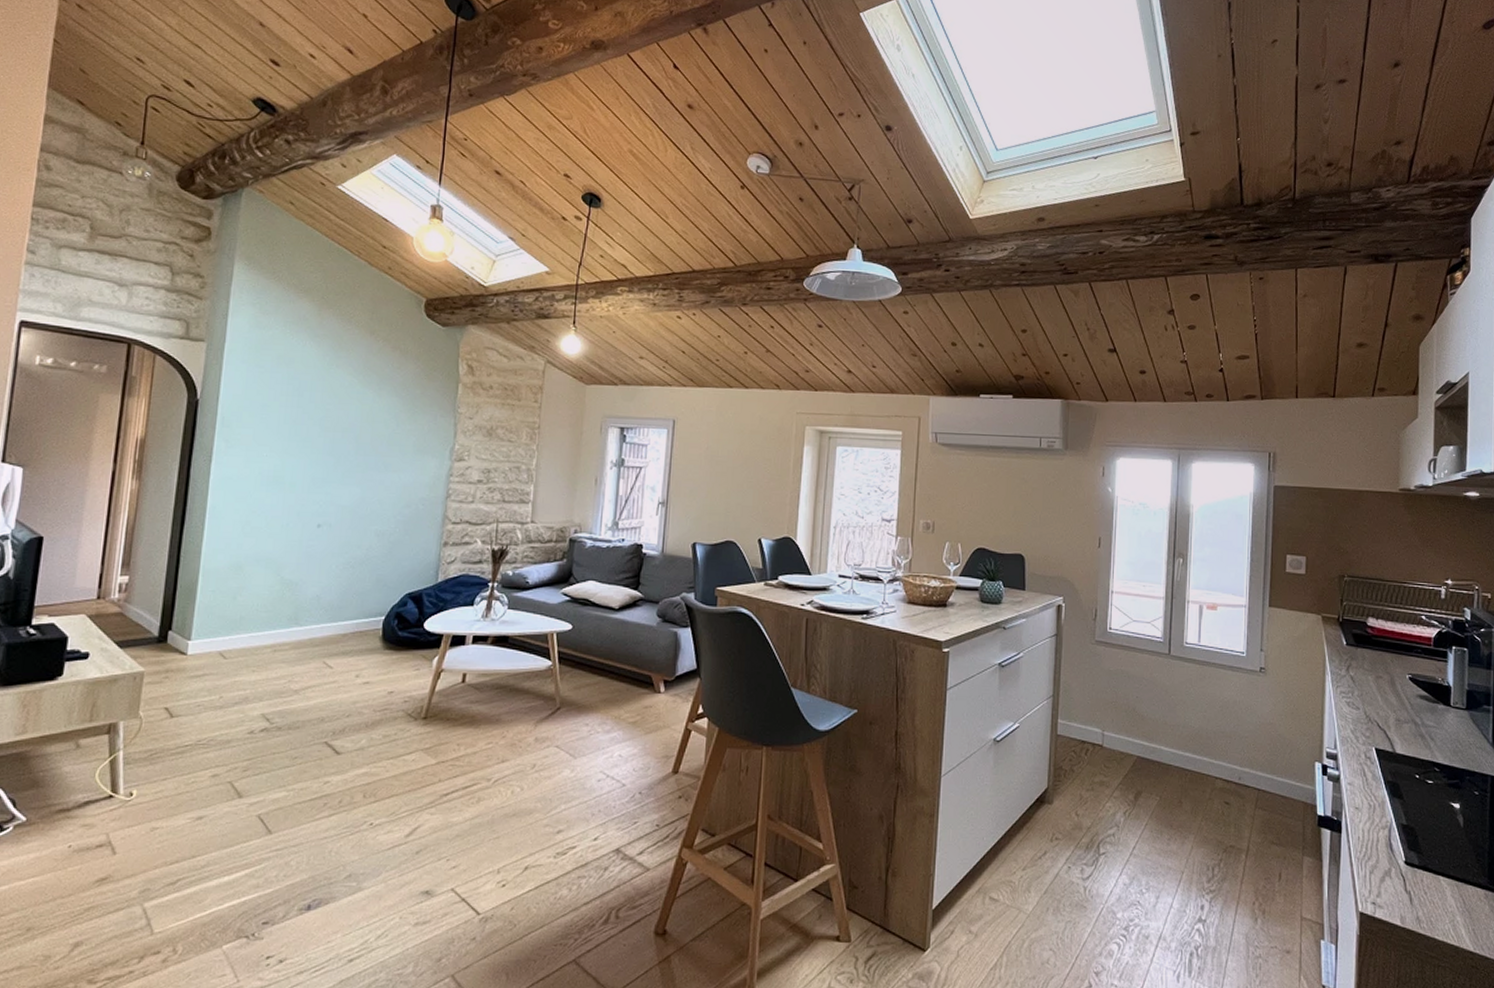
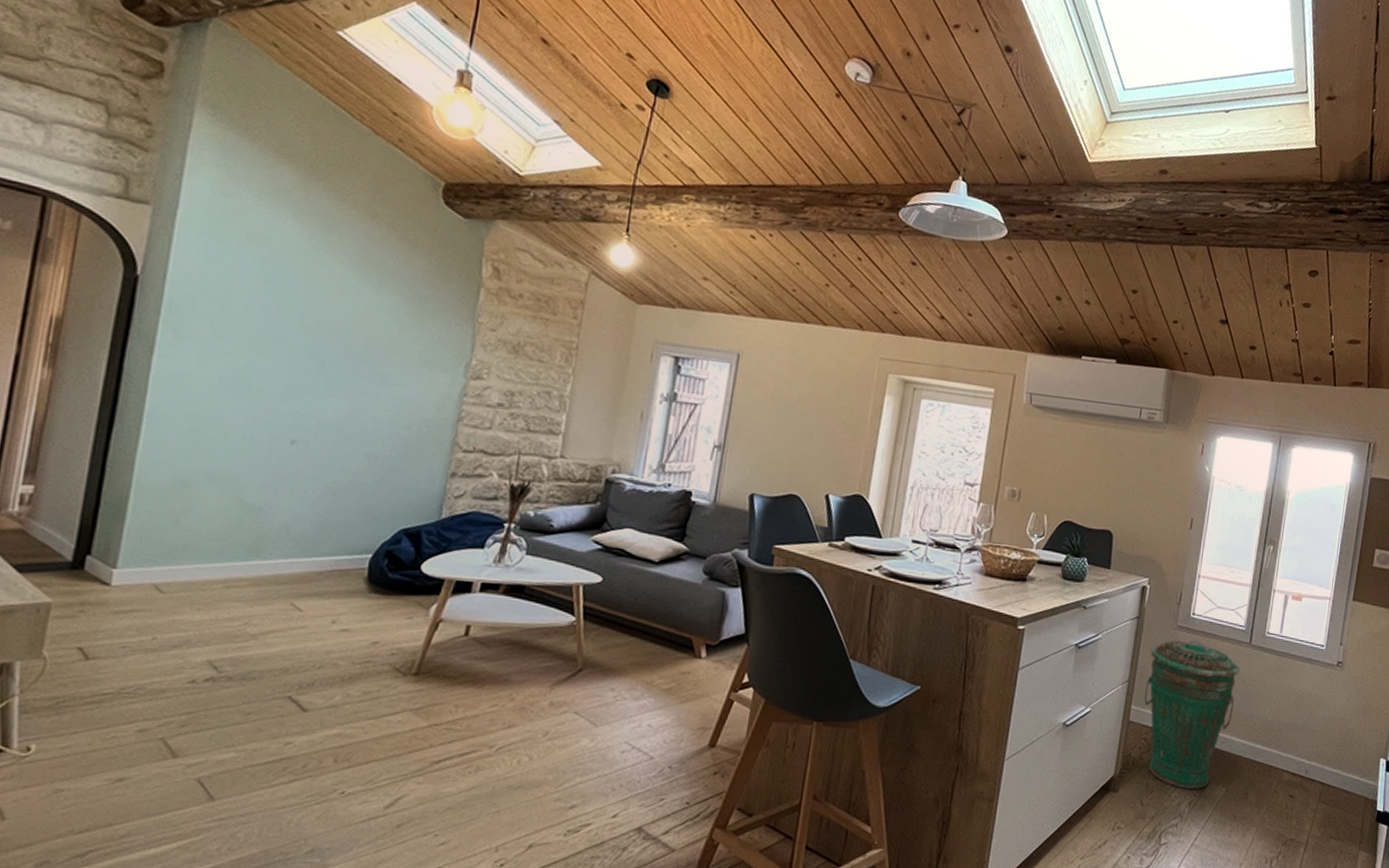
trash can: none [1070,653,1161,800] -> present [1144,640,1240,790]

